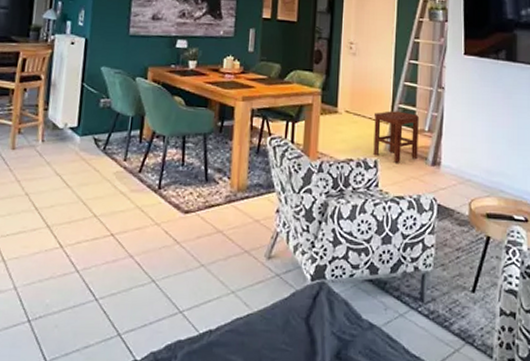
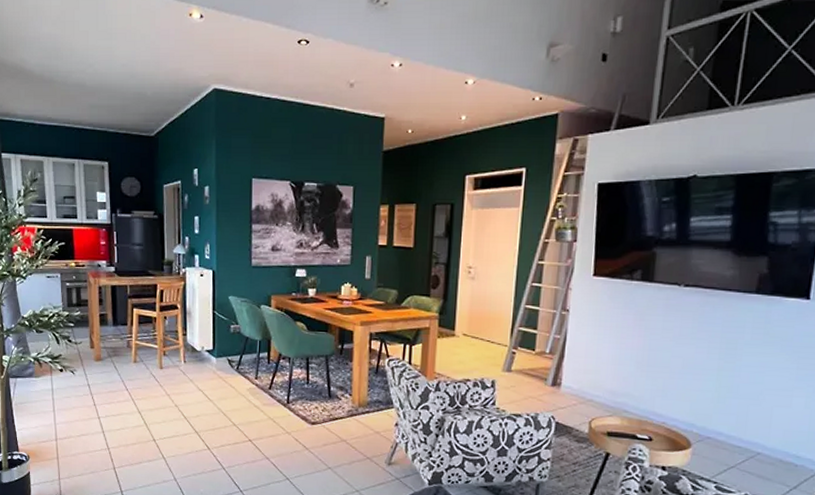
stool: present [373,111,419,163] -> none [491,333,540,383]

